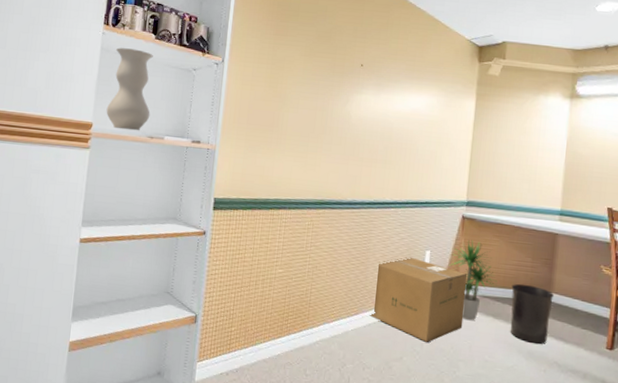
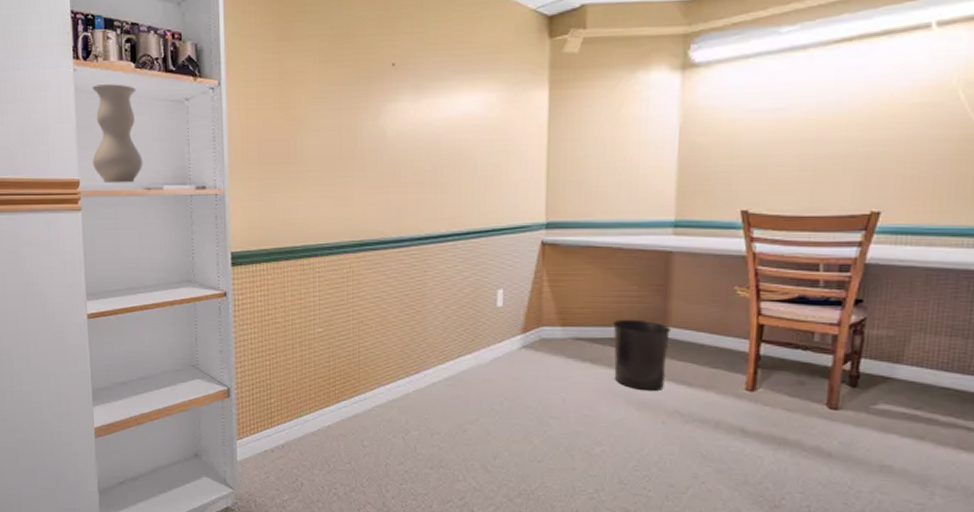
box: present [369,257,468,342] -> none [433,299,554,399]
potted plant: present [448,239,497,320] -> none [527,270,594,368]

